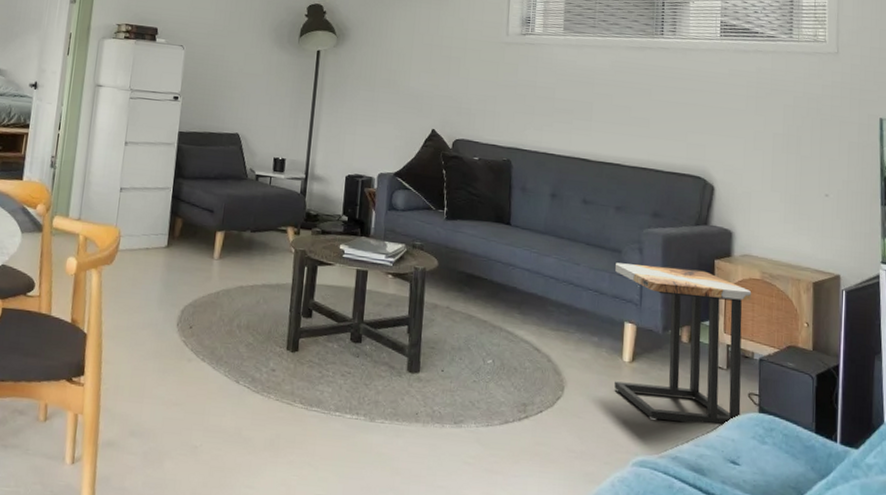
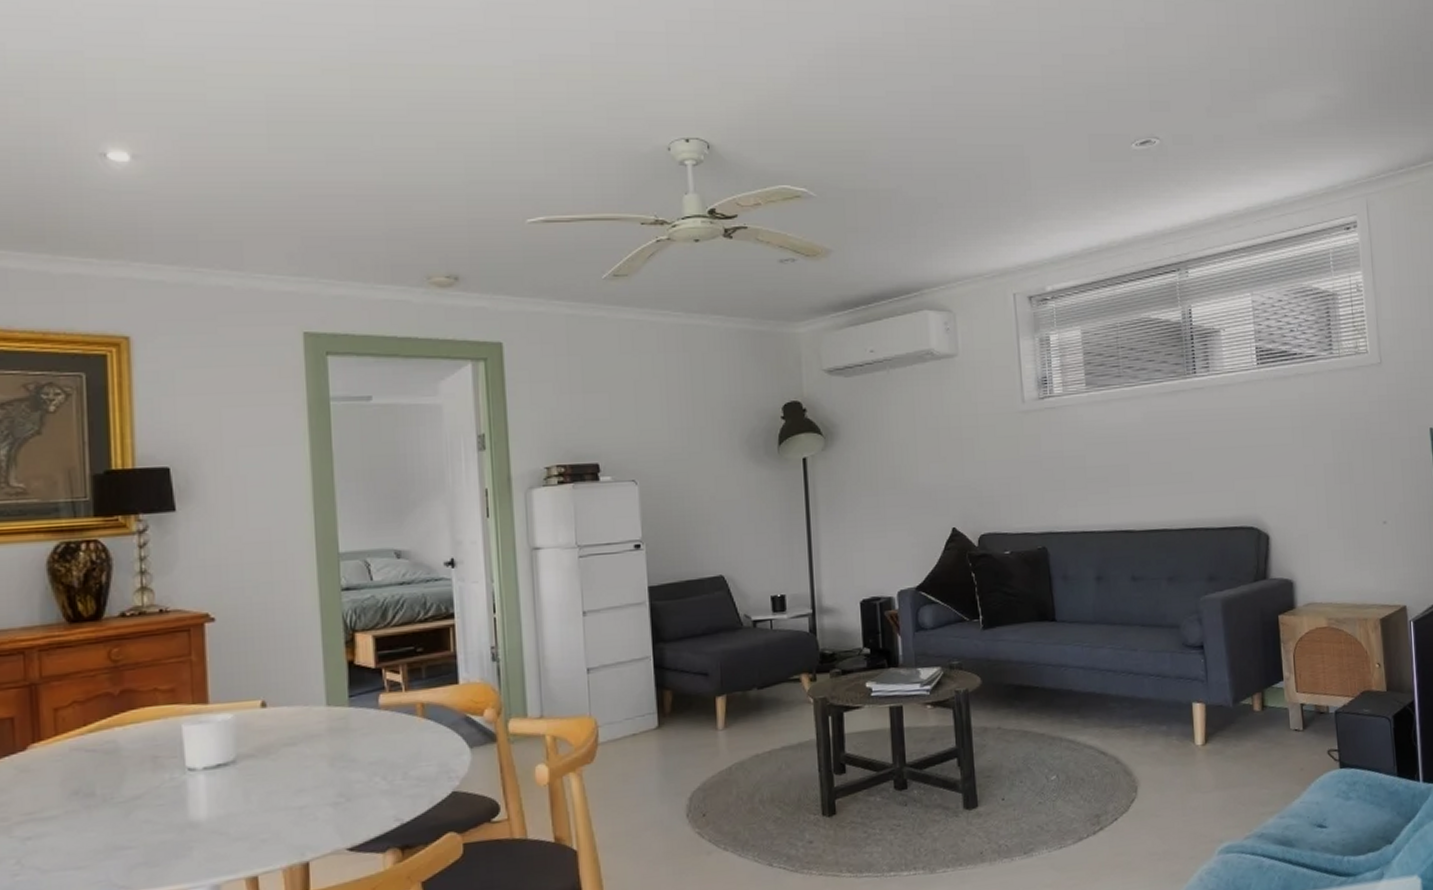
side table: present [614,262,752,425] -> none [1174,629,1322,801]

